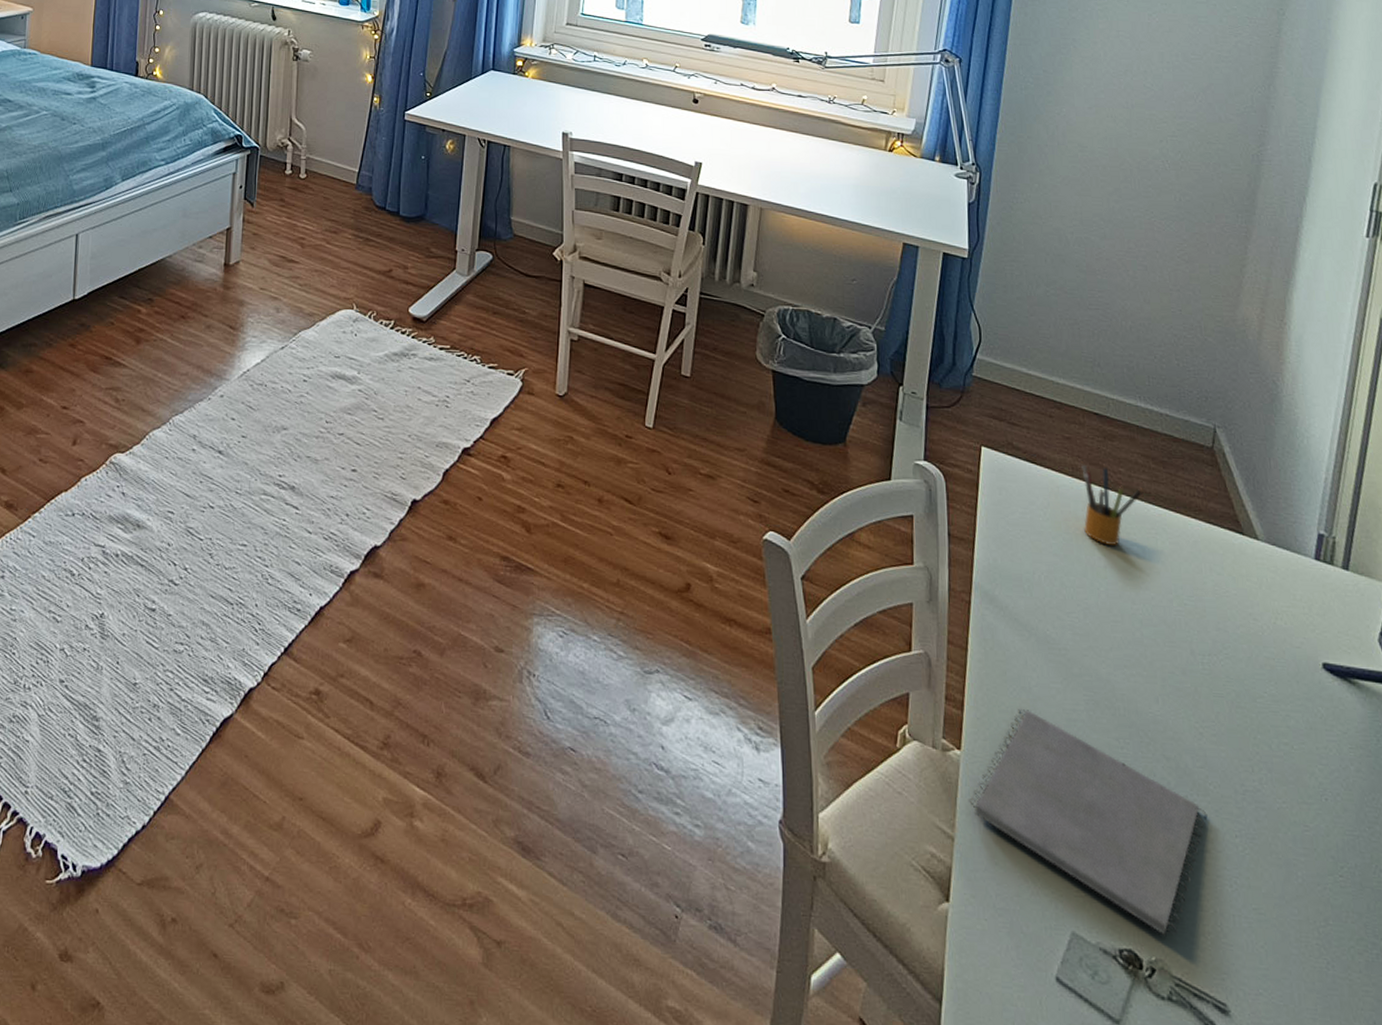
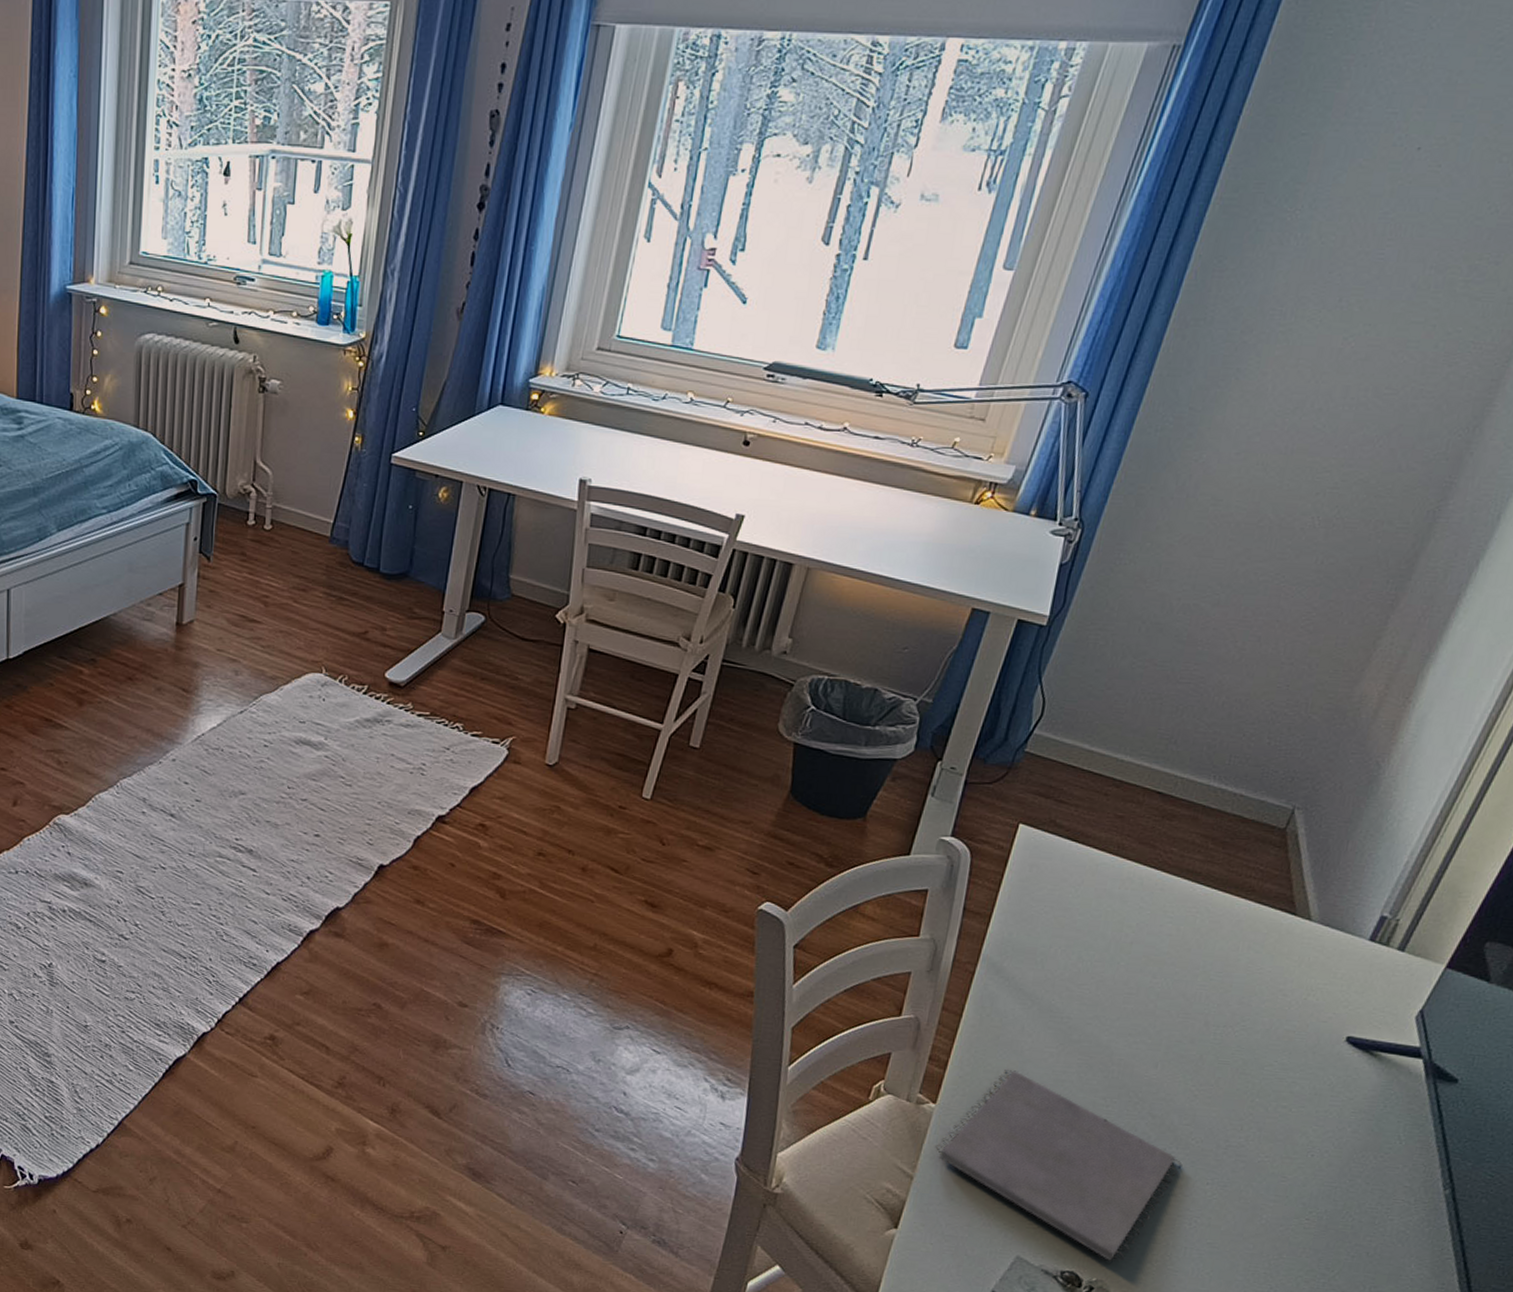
pencil box: present [1081,460,1145,545] -> none [1116,839,1196,923]

